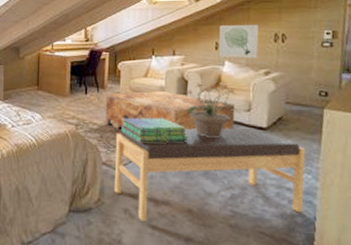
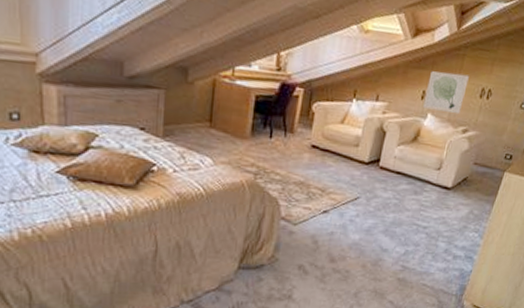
coffee table: present [105,90,235,130] -> none [289,139,427,188]
bench: present [114,127,306,221] -> none [290,184,479,277]
stack of books: present [120,117,189,143] -> none [305,169,376,199]
potted plant: present [185,82,241,139] -> none [380,134,432,197]

